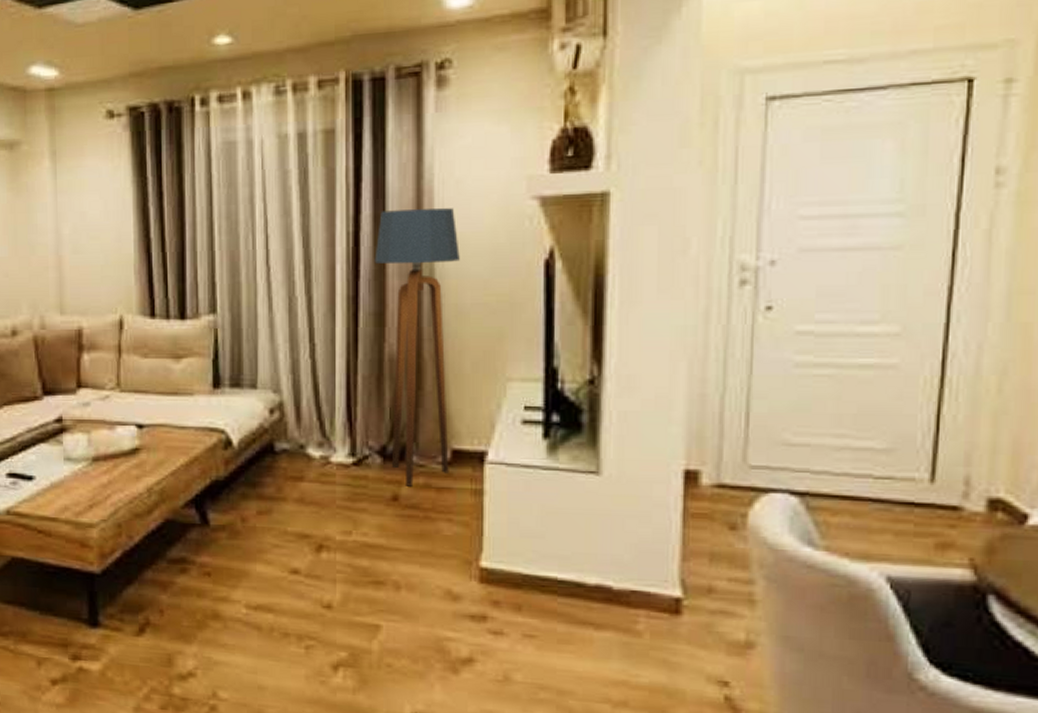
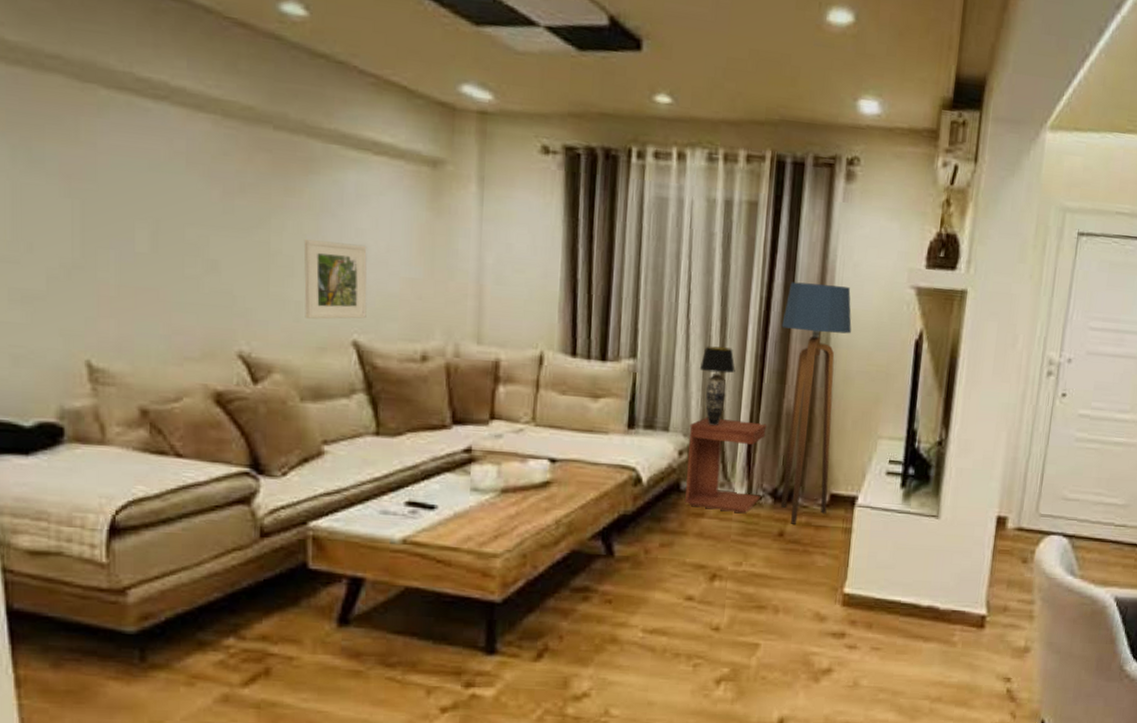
side table: none [279,370,367,476] -> present [684,417,767,514]
table lamp: none [284,291,325,379] -> present [699,345,735,425]

